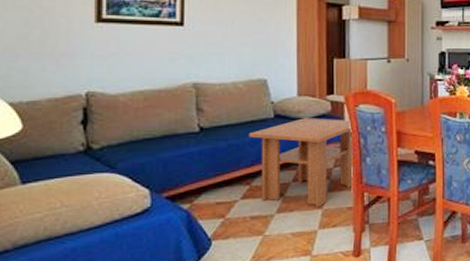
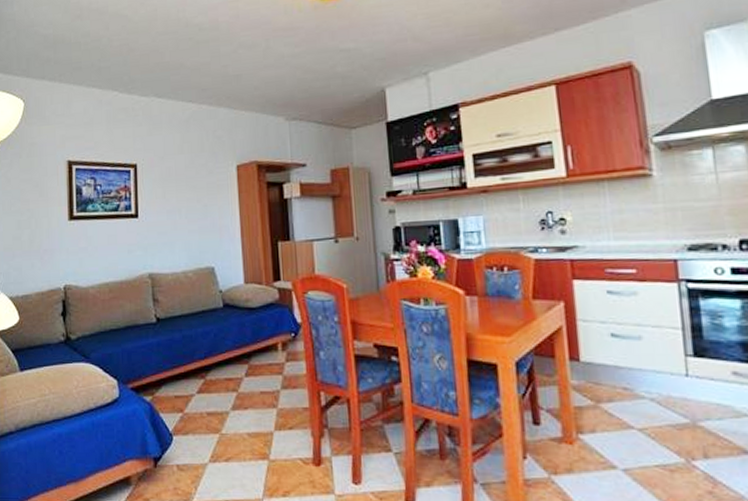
coffee table: present [248,118,353,207] -> none [200,307,307,406]

